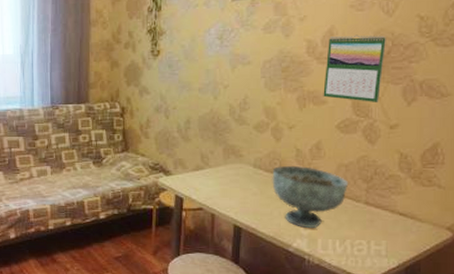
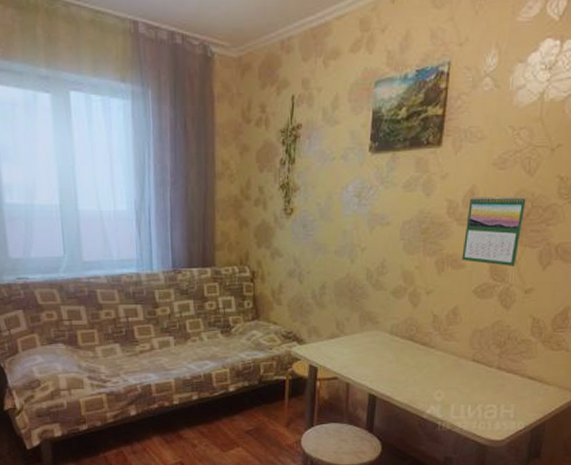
decorative bowl: present [272,166,349,229] -> none [408,332,483,395]

